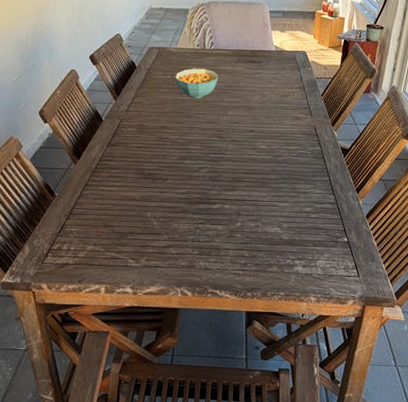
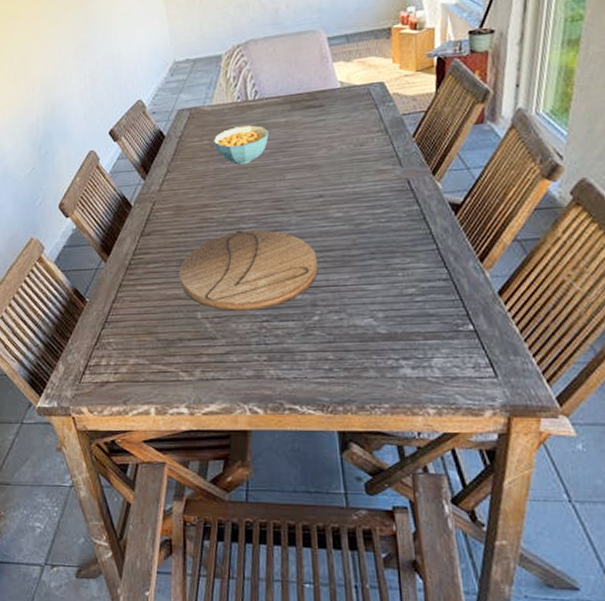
cutting board: none [136,151,245,214] -> present [179,230,318,311]

